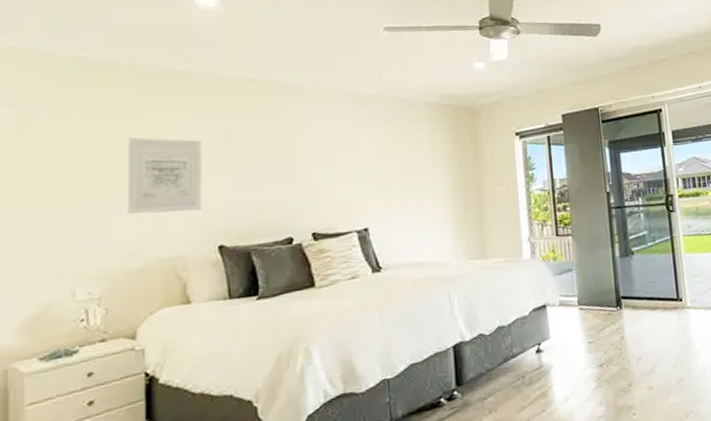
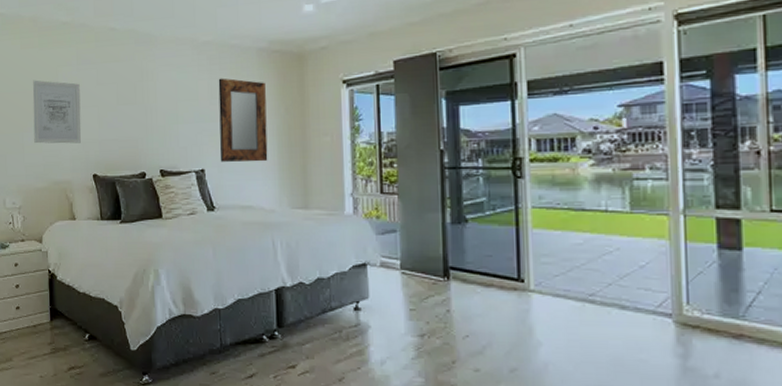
home mirror: none [383,132,442,219] -> present [218,78,268,162]

